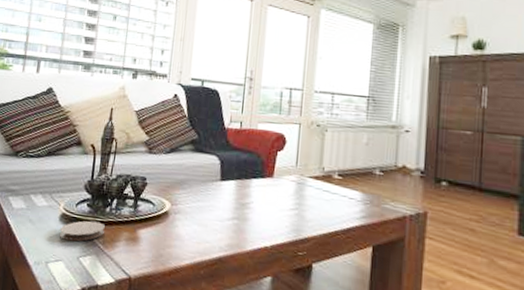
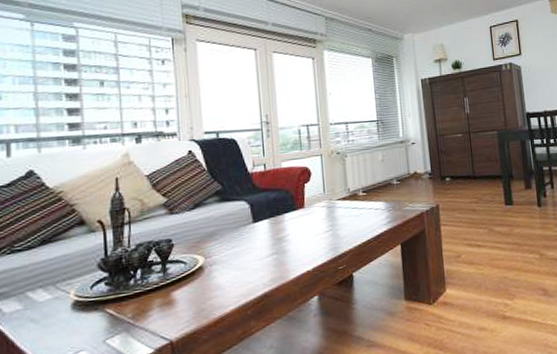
coaster: present [60,220,105,242] -> none [76,297,132,328]

